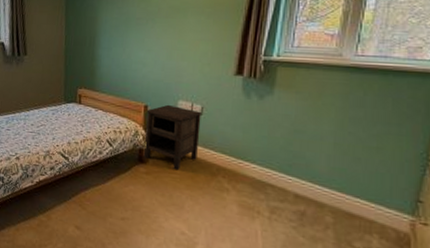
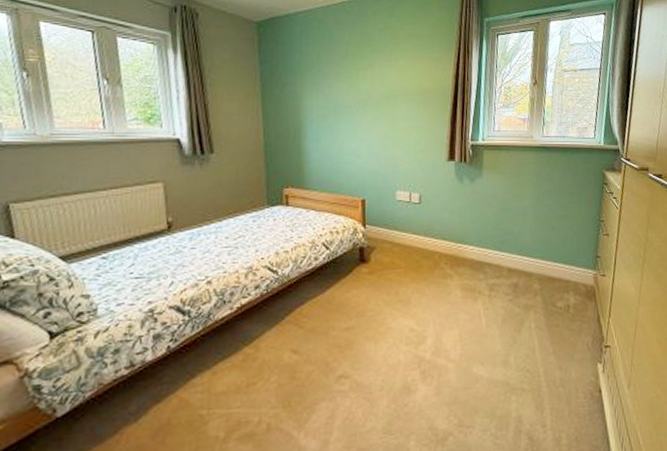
nightstand: present [144,104,203,171] -> none [364,196,421,265]

